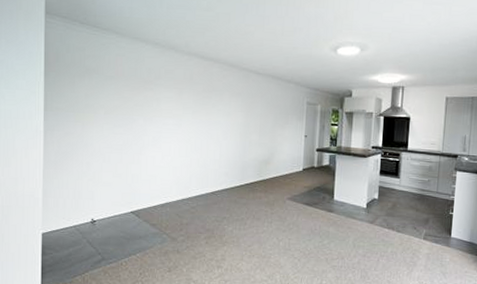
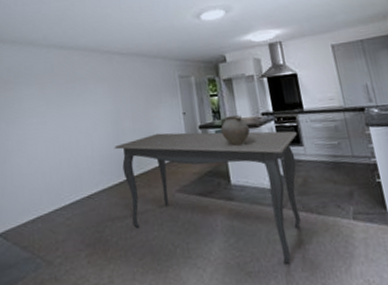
dining table: none [240,149,397,264] -> present [114,131,301,264]
ceramic pot: none [334,144,359,171] -> present [221,115,250,147]

